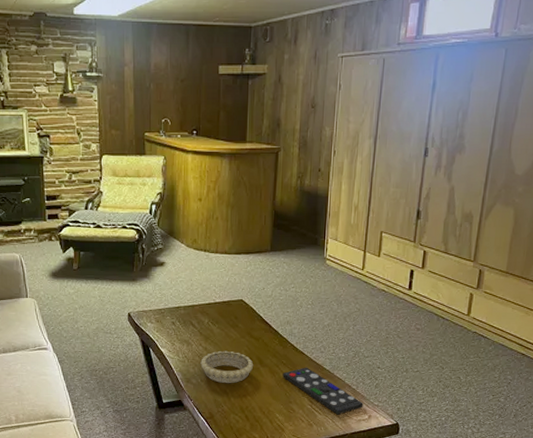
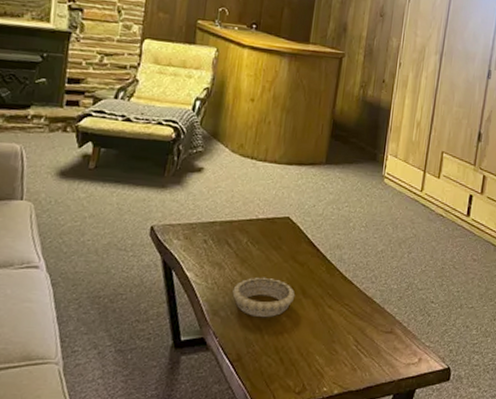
remote control: present [283,367,363,415] -> none [327,299,414,358]

